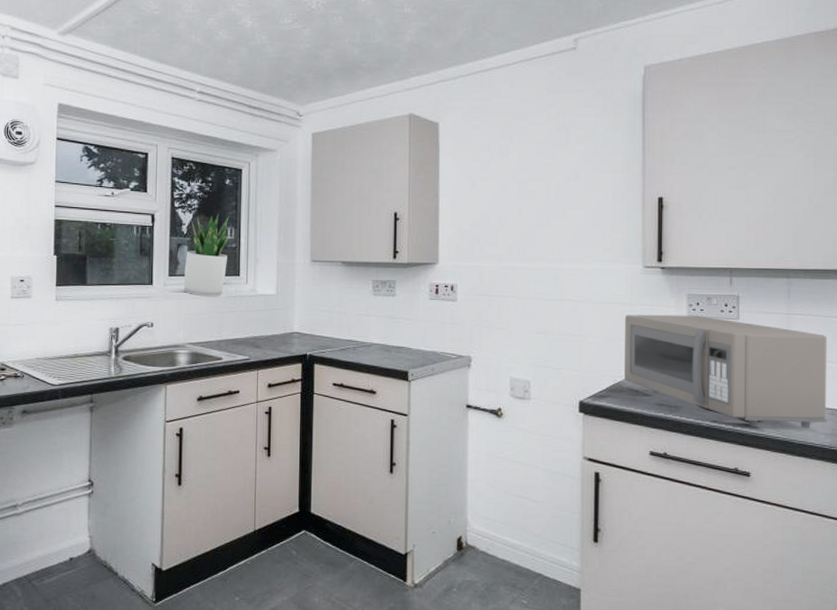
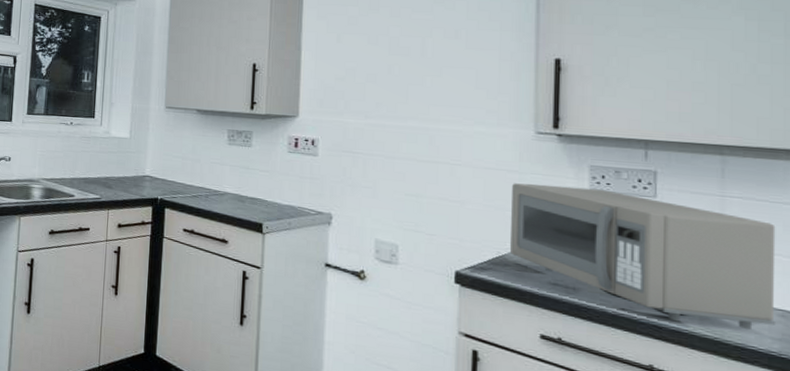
planter: present [184,213,232,297] -> none [41,58,89,137]

